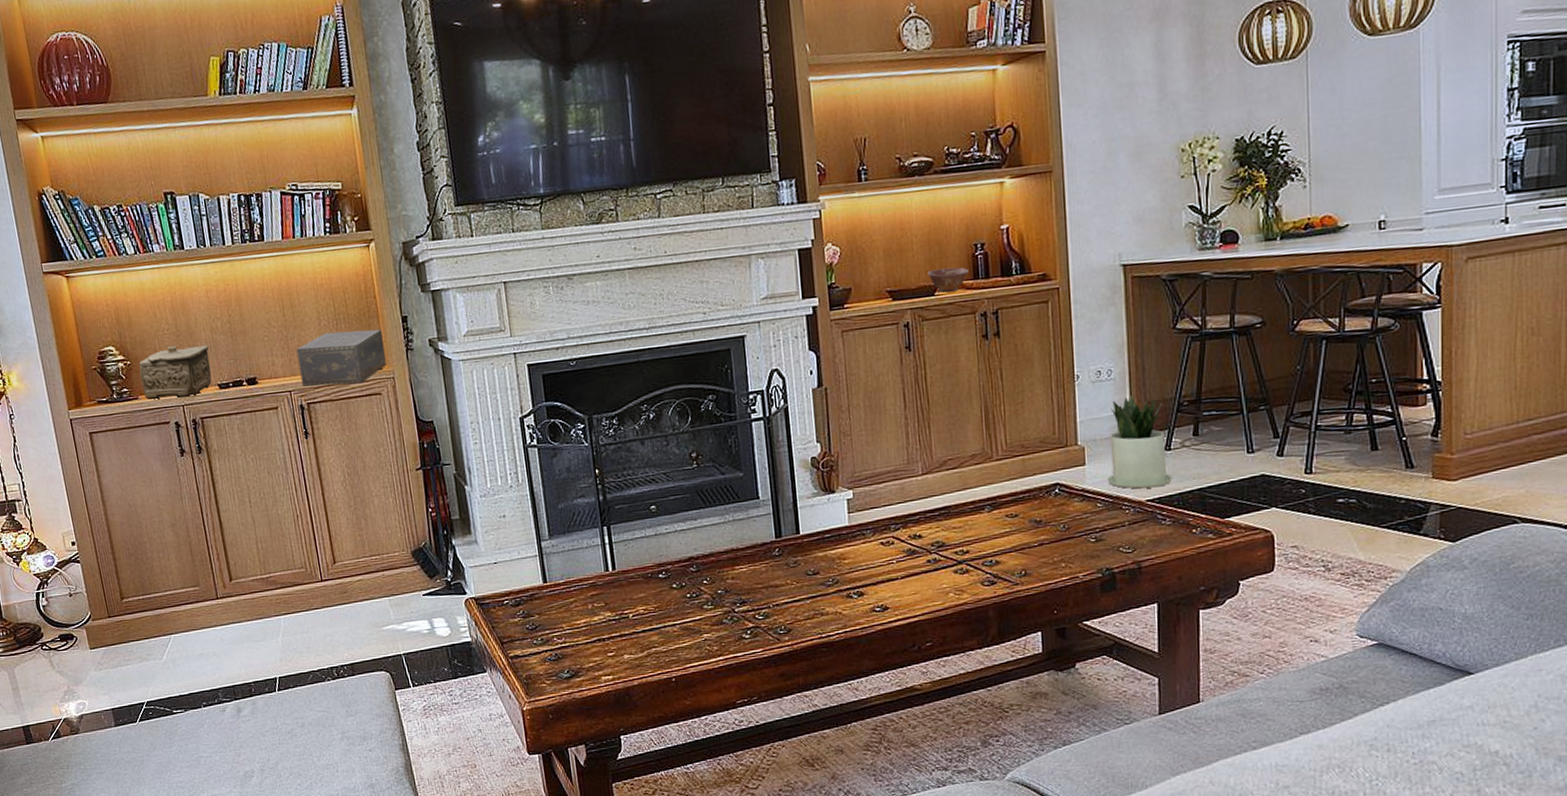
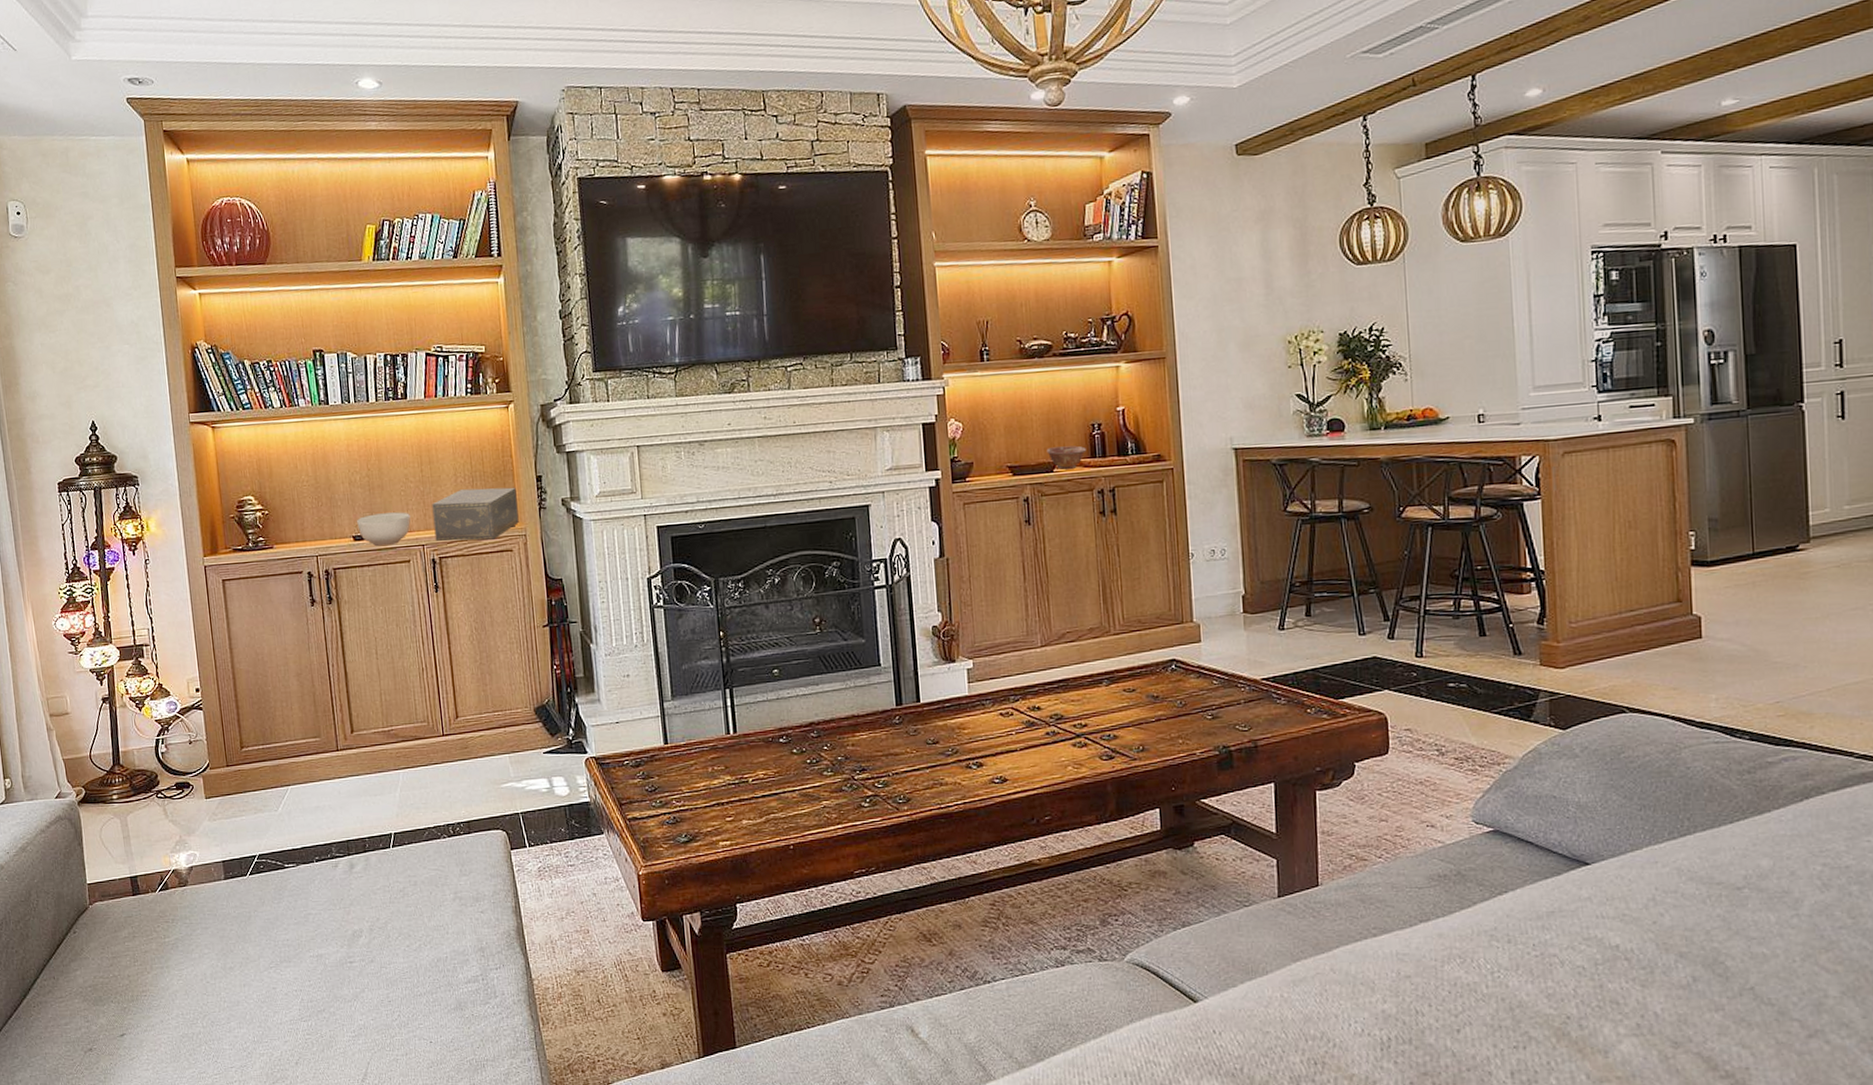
decorative box: present [139,345,212,399] -> none [276,498,347,549]
bowl: none [220,358,276,394] -> present [356,512,411,547]
planter: present [1106,395,1173,489] -> none [1222,575,1287,667]

